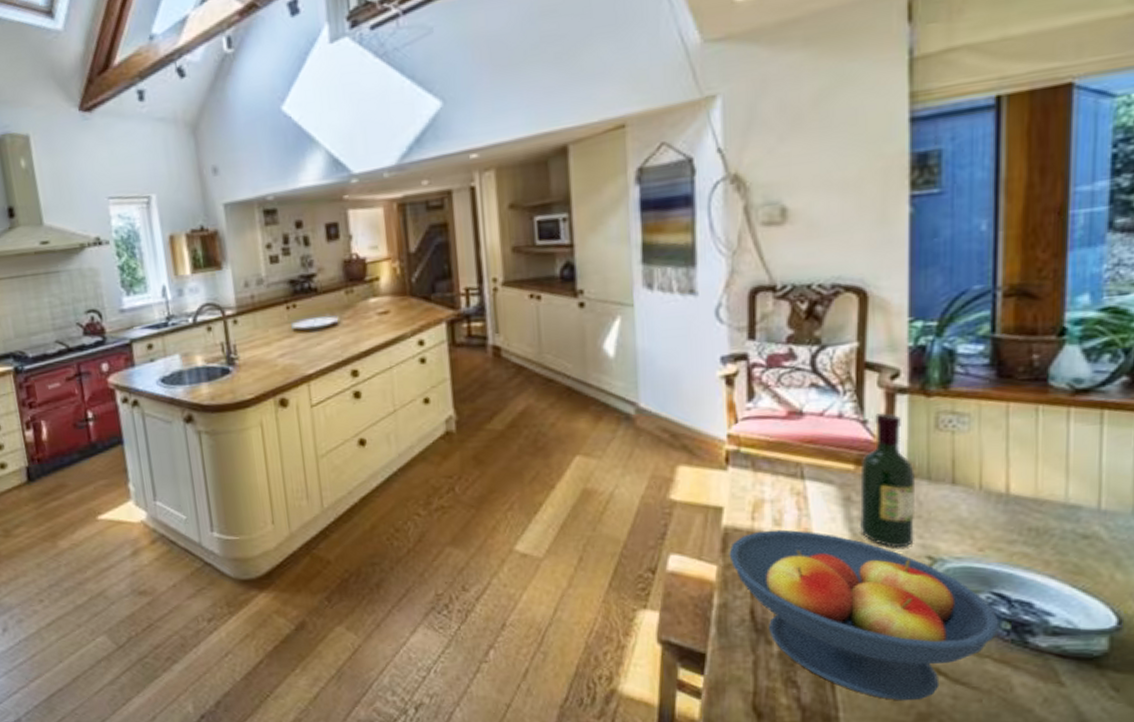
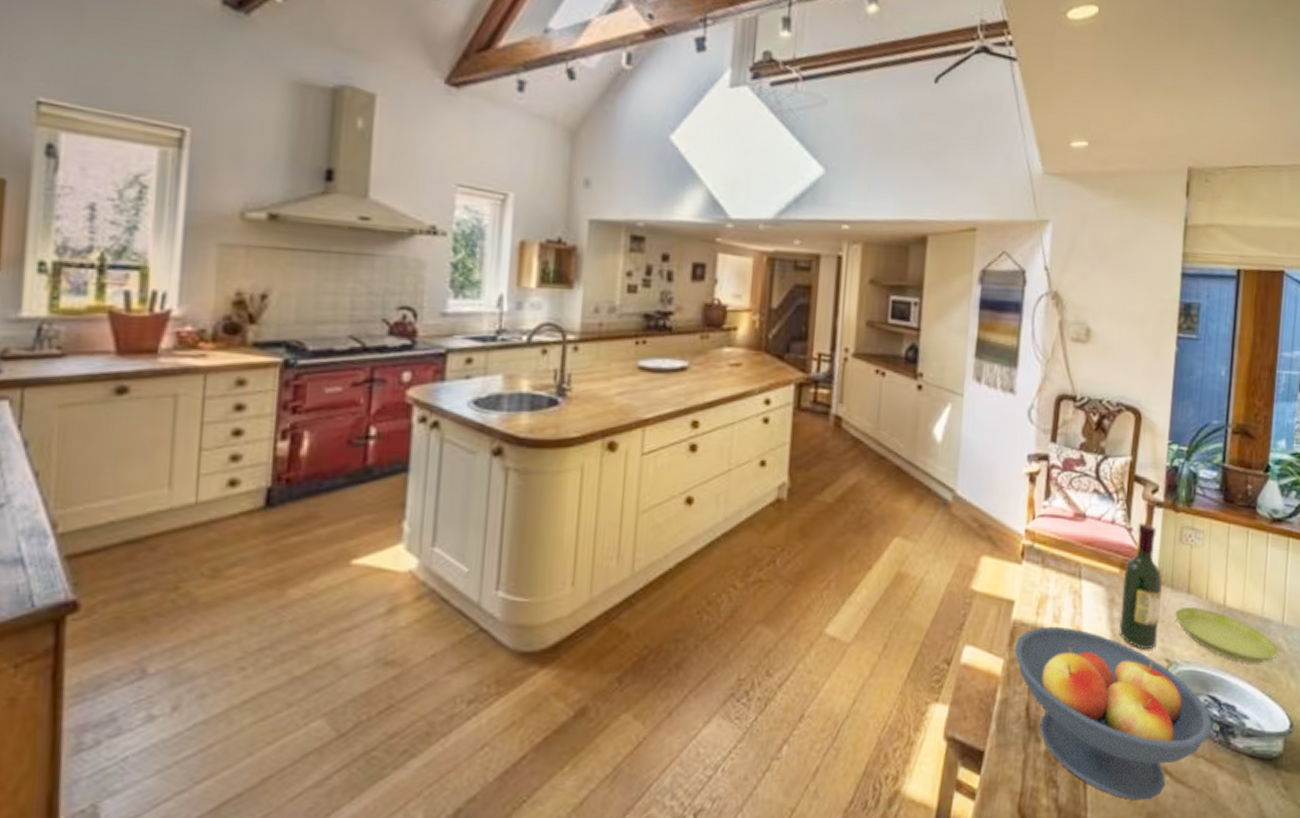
saucer: none [935,499,1095,556] -> present [1174,607,1279,664]

